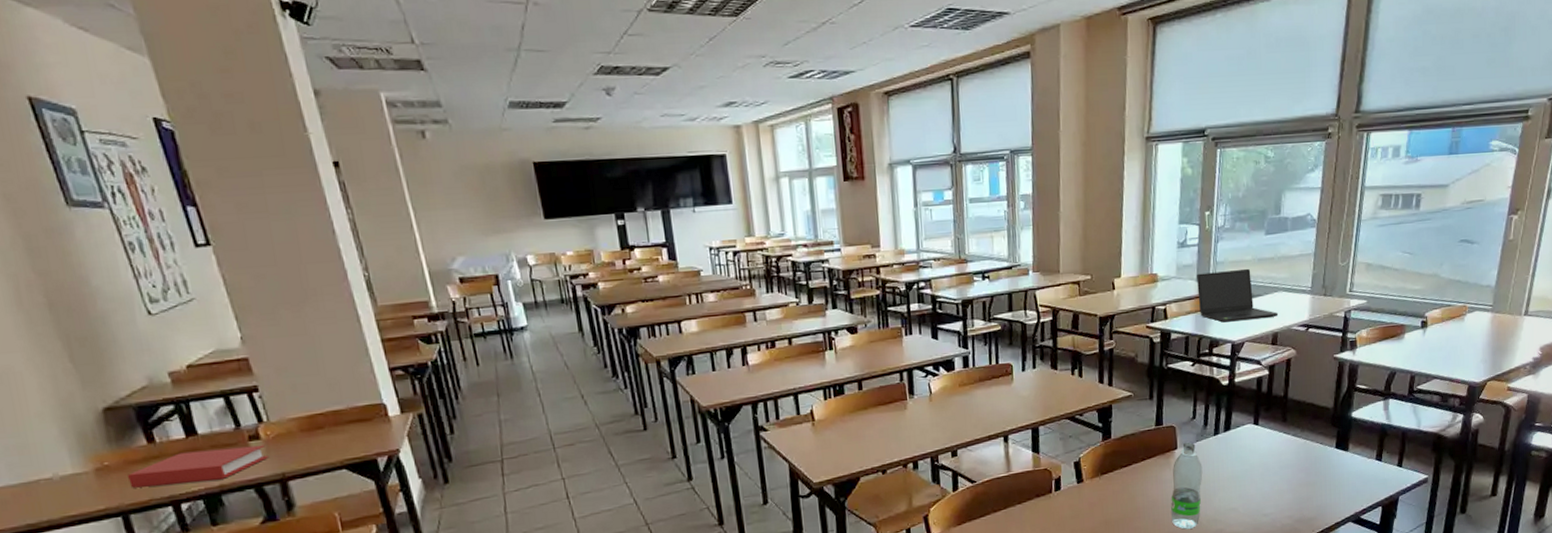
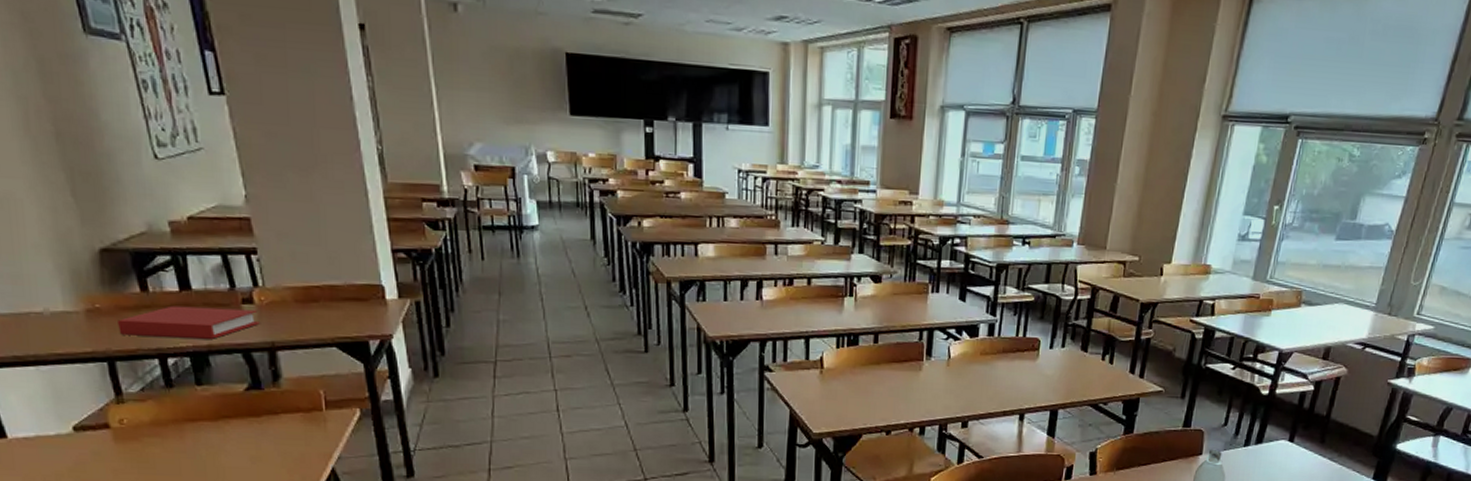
laptop: present [1197,268,1279,323] -> none [1250,271,1336,330]

